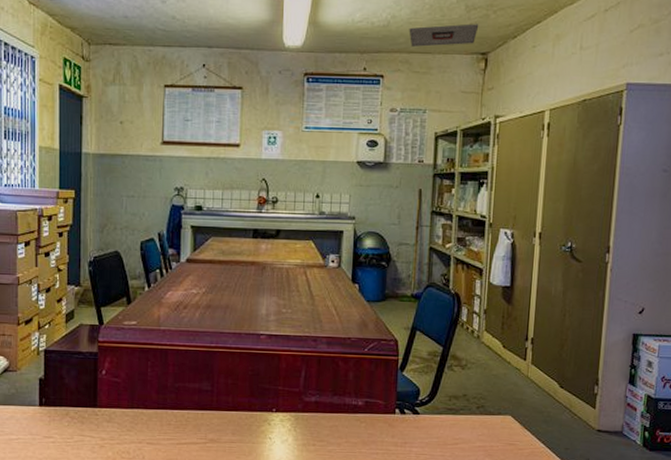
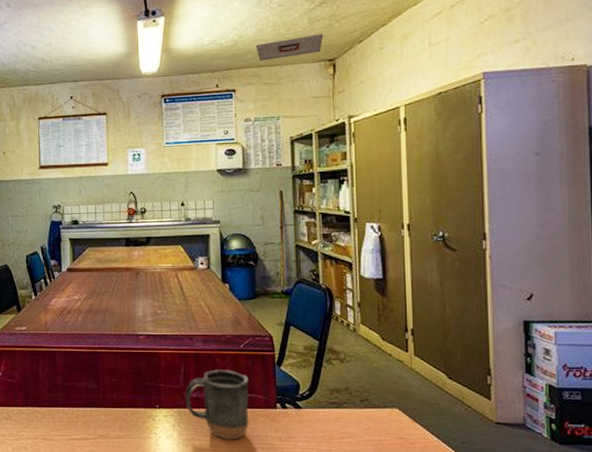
mug: none [304,373,370,445] -> present [186,369,249,440]

